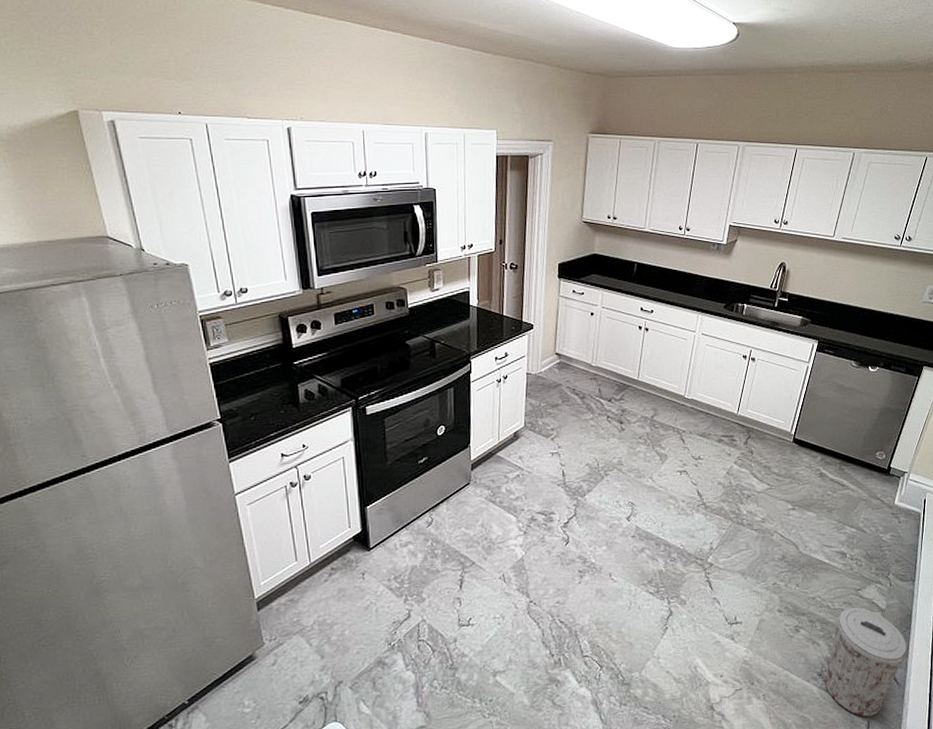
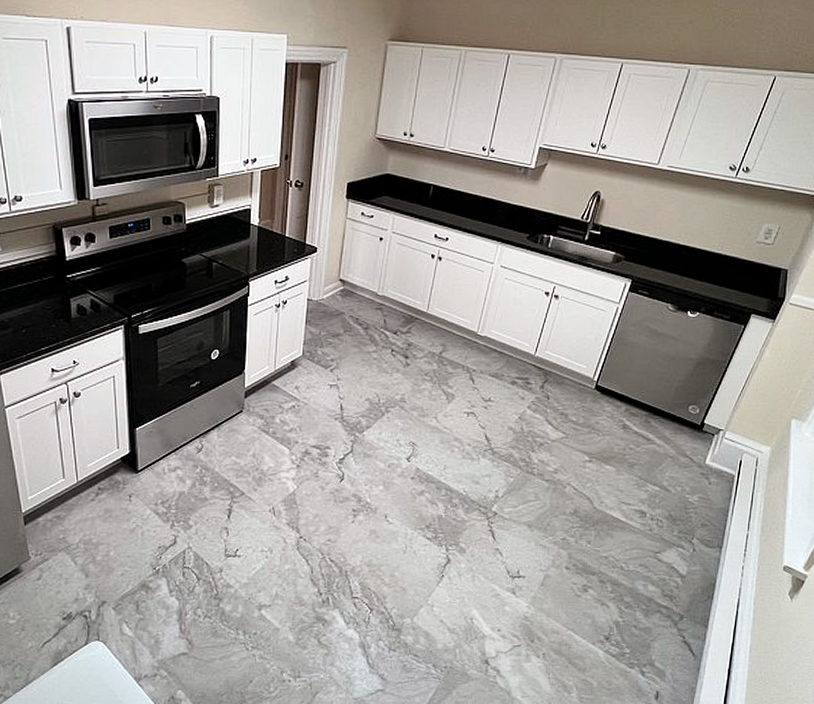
trash can: present [824,607,908,717] -> none [611,570,708,687]

